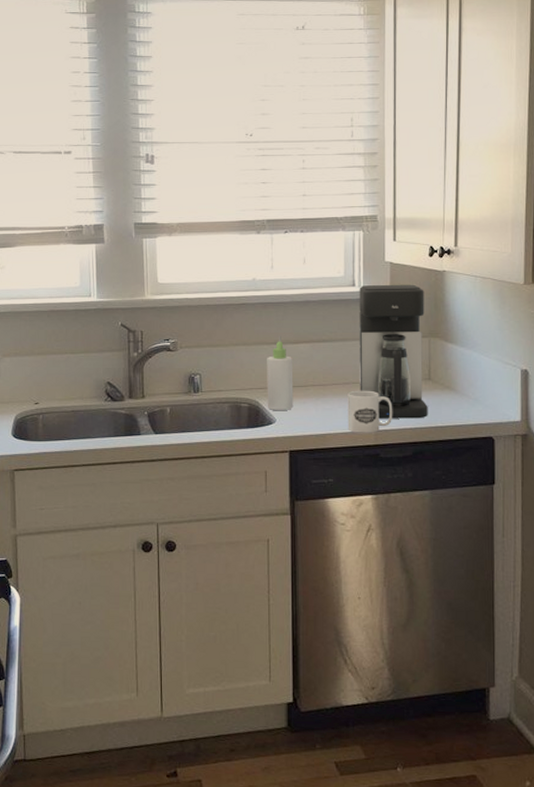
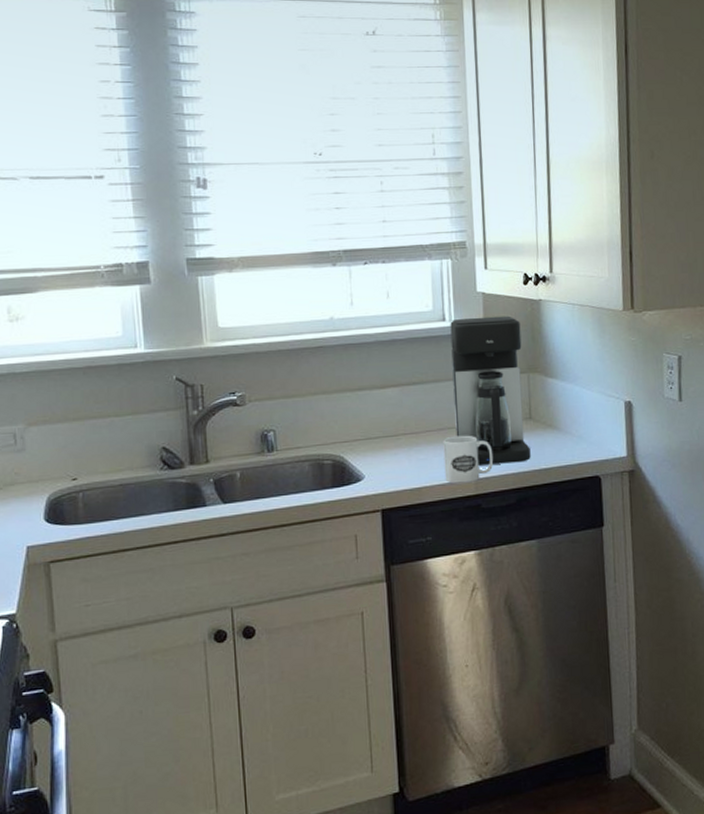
bottle: present [267,336,294,410] -> none [351,381,384,465]

